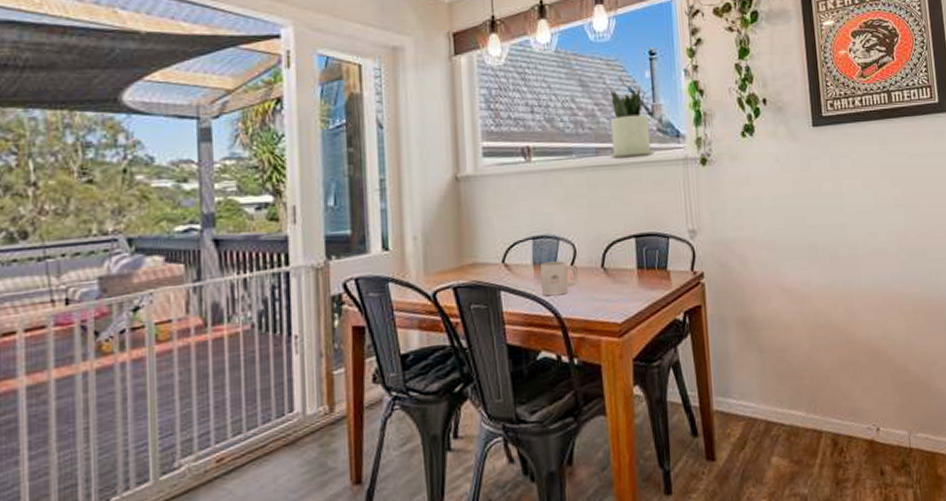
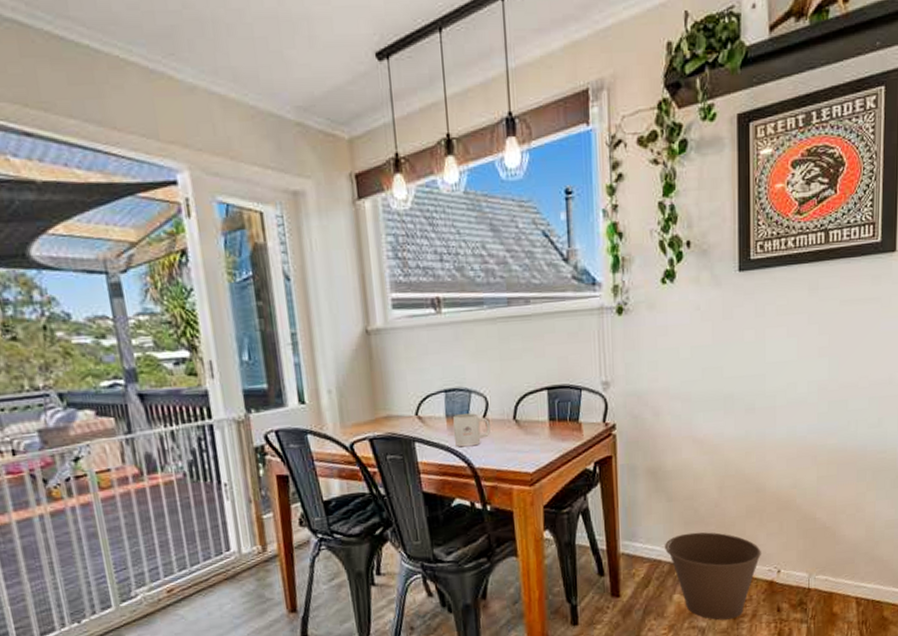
planter: present [609,87,655,160] -> none [522,230,570,310]
basket: none [759,386,858,487] -> present [665,532,761,621]

